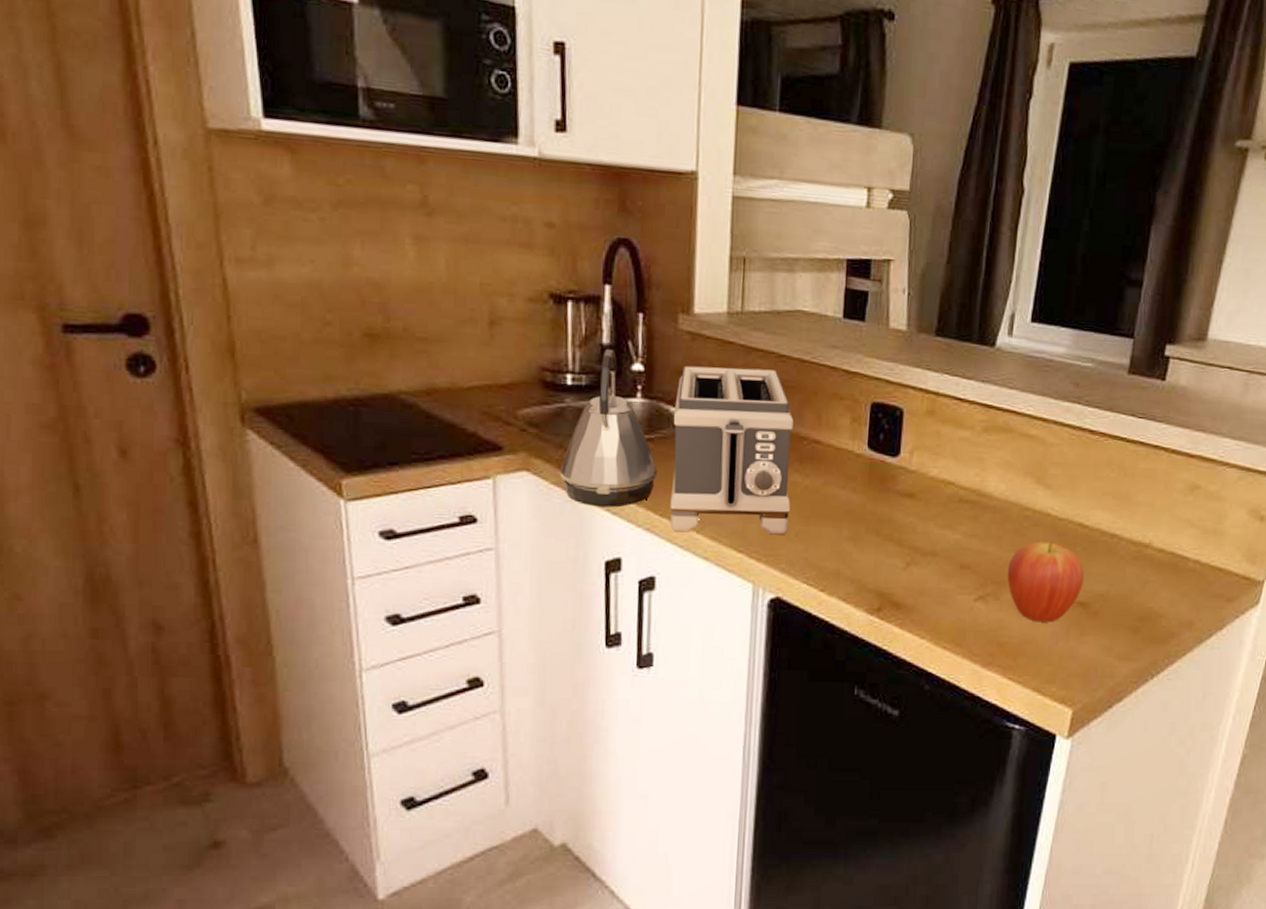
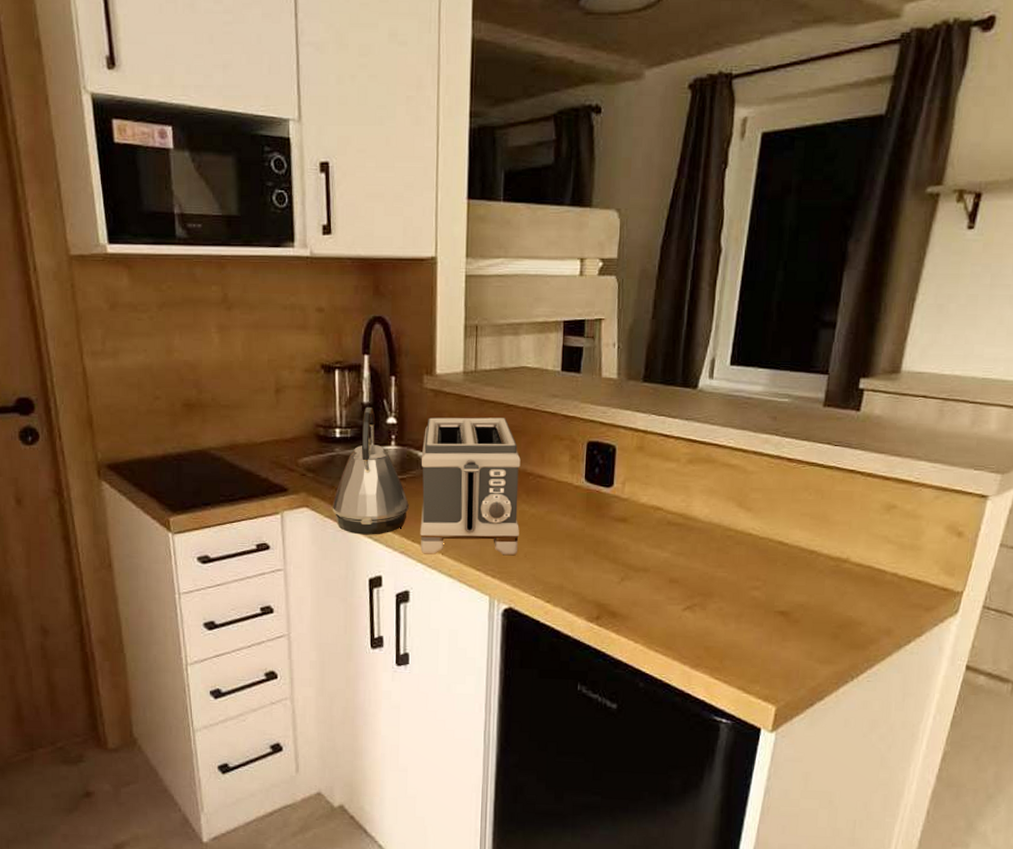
fruit: present [1007,541,1084,623] -> none [712,557,784,630]

